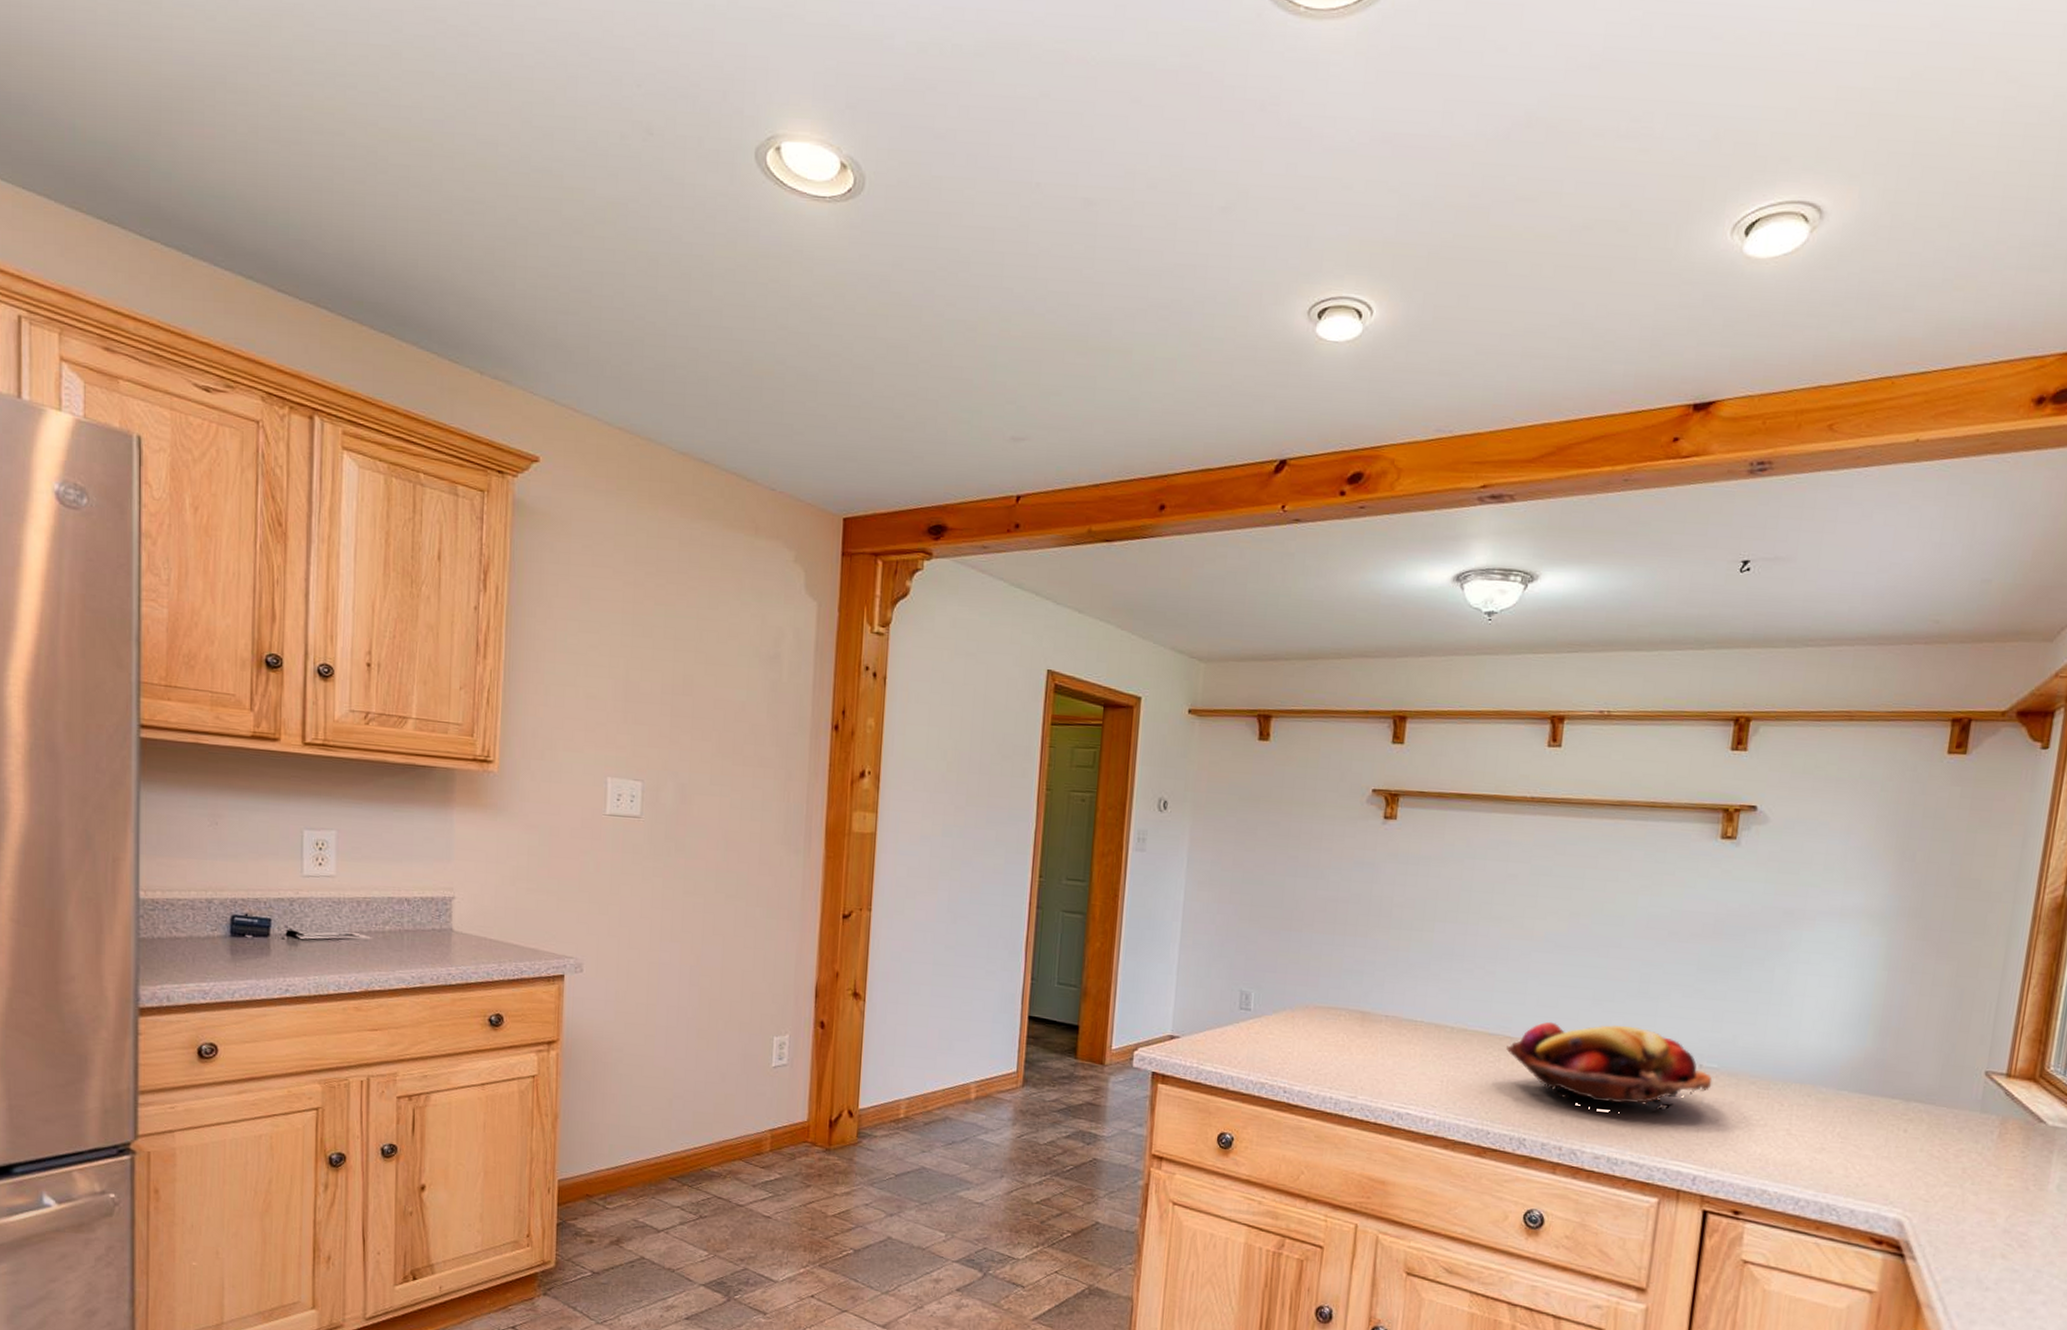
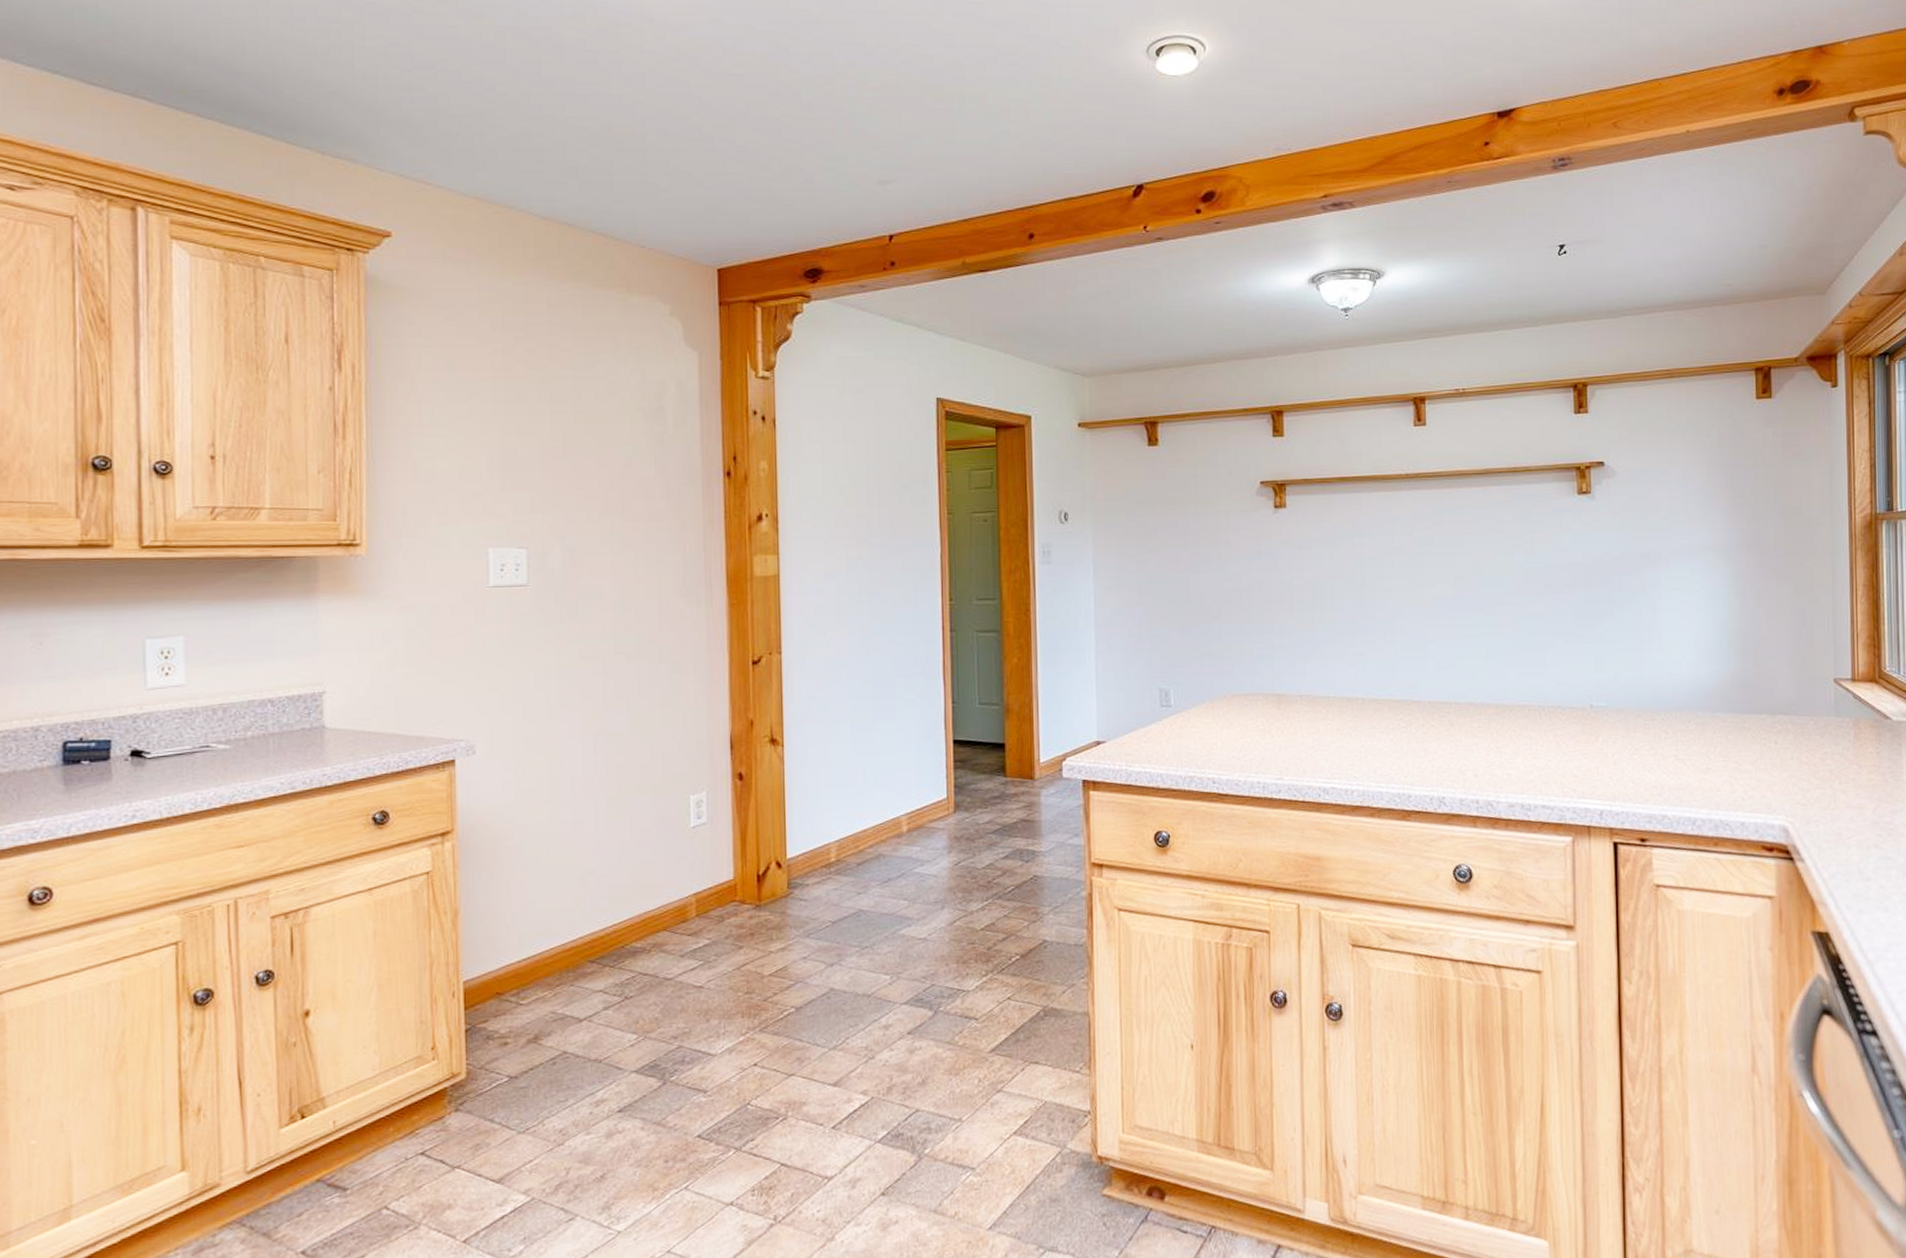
fruit basket: present [1506,1021,1712,1111] -> none [1415,676,1604,761]

